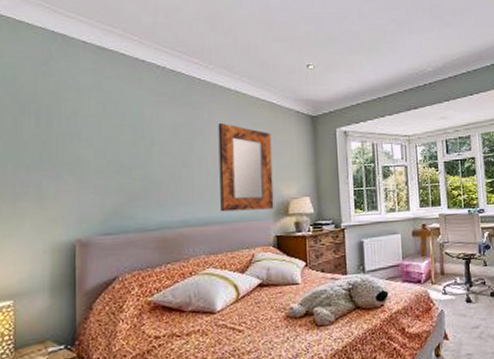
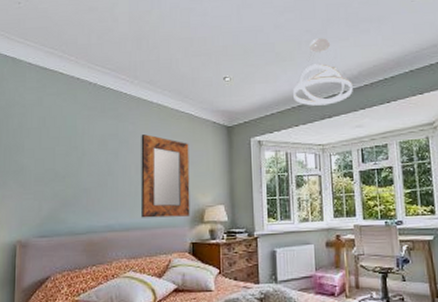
pendant light: none [379,28,438,97] -> present [293,38,353,106]

